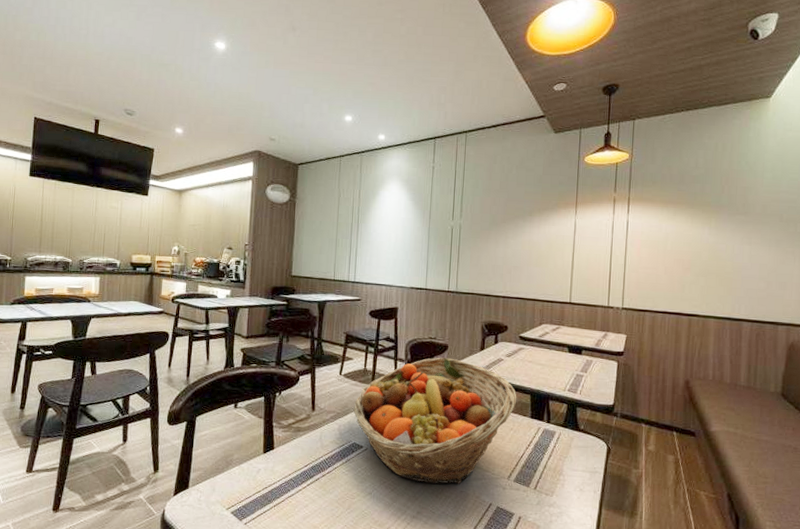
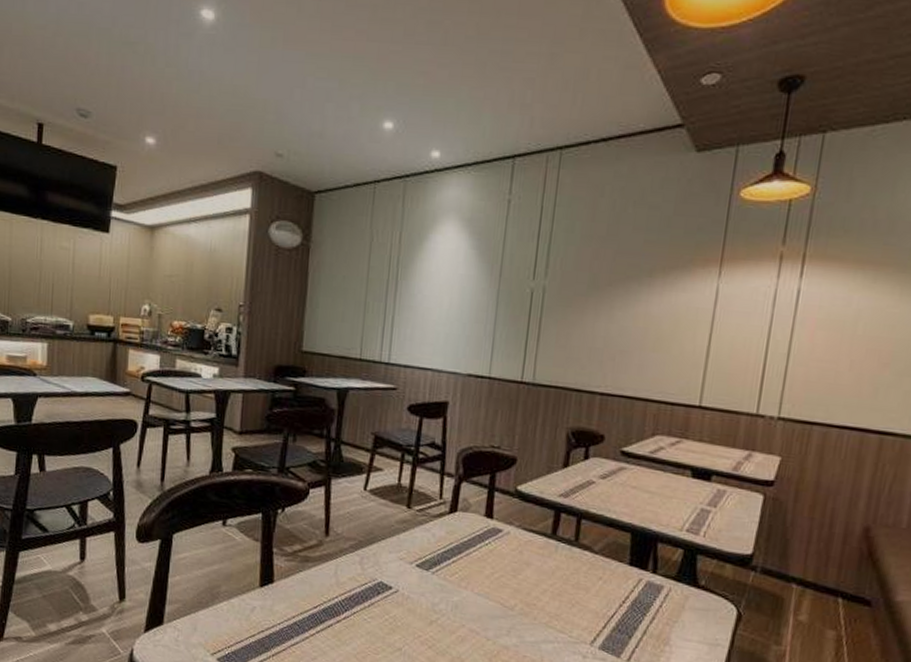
fruit basket: present [353,357,517,484] -> none [380,474,612,647]

